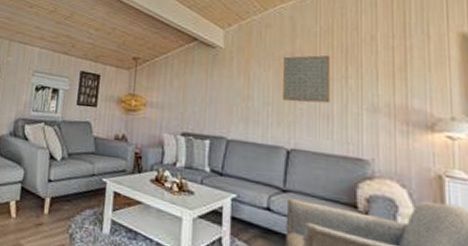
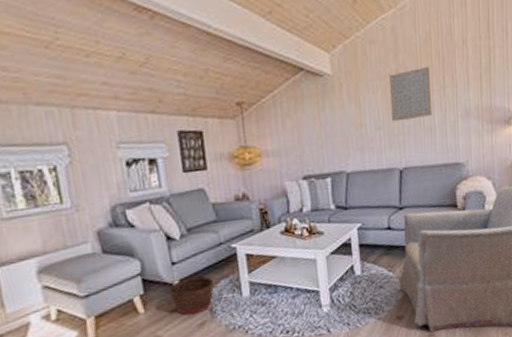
basket: none [40,197,79,235] -> present [169,276,214,315]

